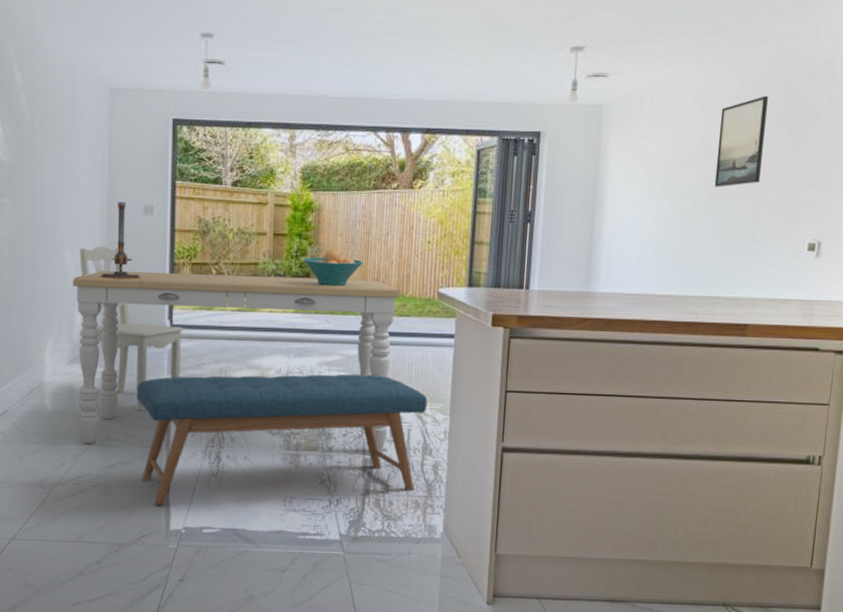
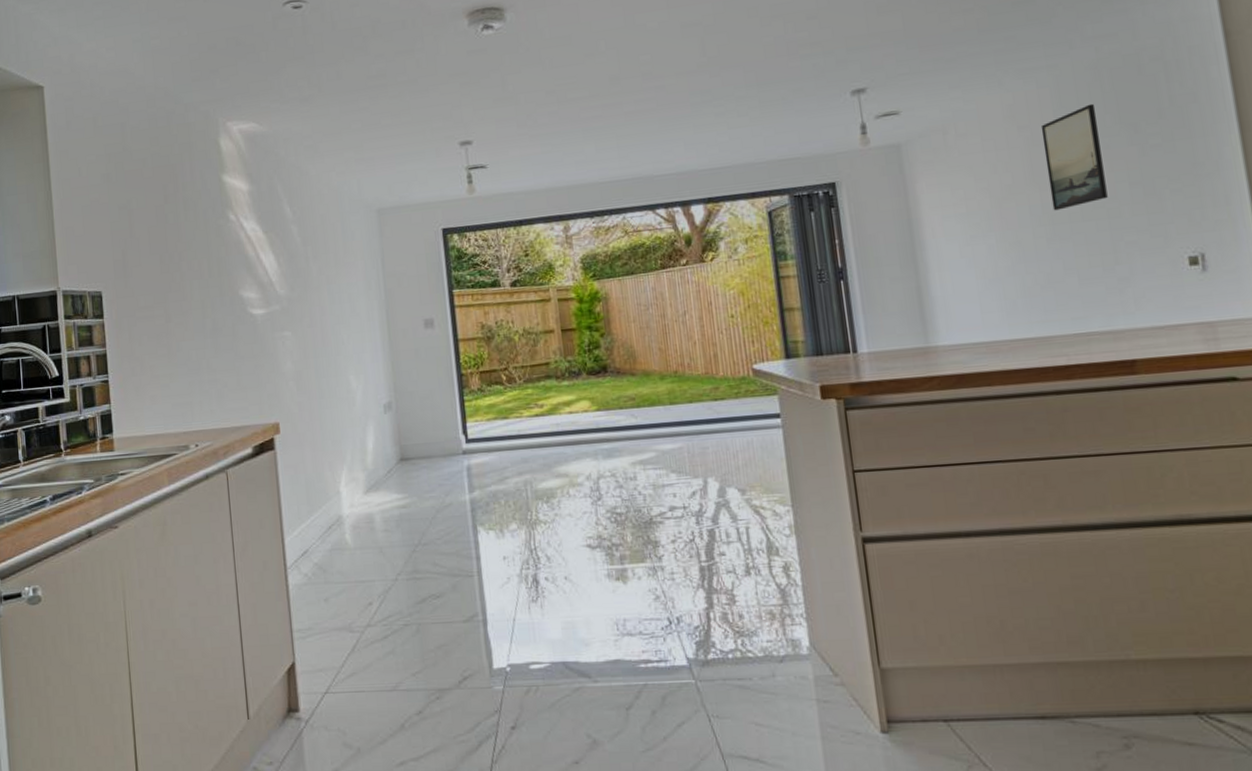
dining table: present [73,270,400,453] -> none [361,364,722,579]
dining chair: present [79,246,184,411] -> none [364,365,483,537]
candlestick: present [101,201,141,280] -> none [388,318,429,400]
bench: present [136,374,428,506] -> none [438,468,766,642]
fruit bowl: present [303,249,363,286] -> none [597,337,663,378]

